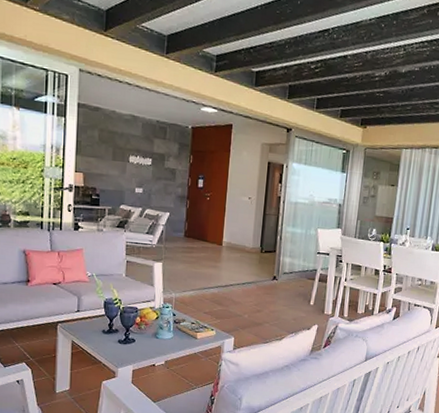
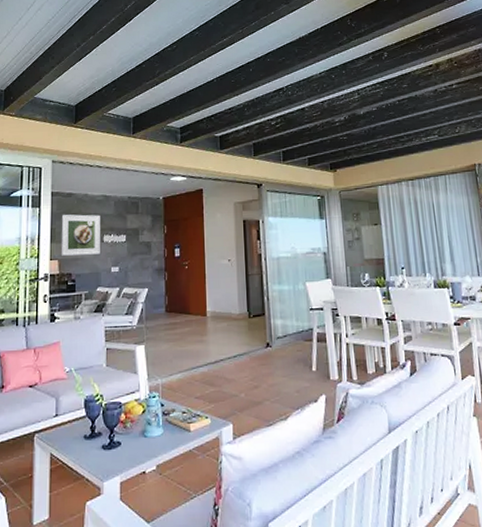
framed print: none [86,129,127,173] -> present [61,214,100,256]

